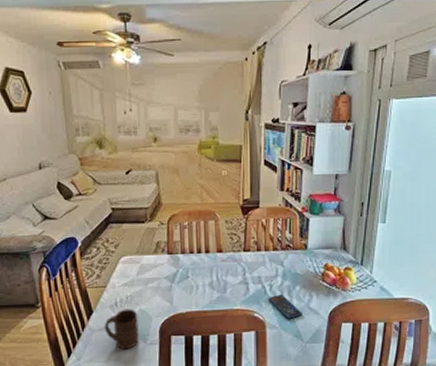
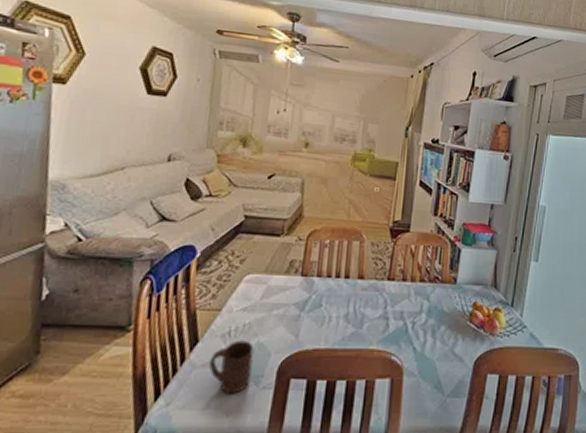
smartphone: present [268,294,302,319] -> none [409,334,445,365]

